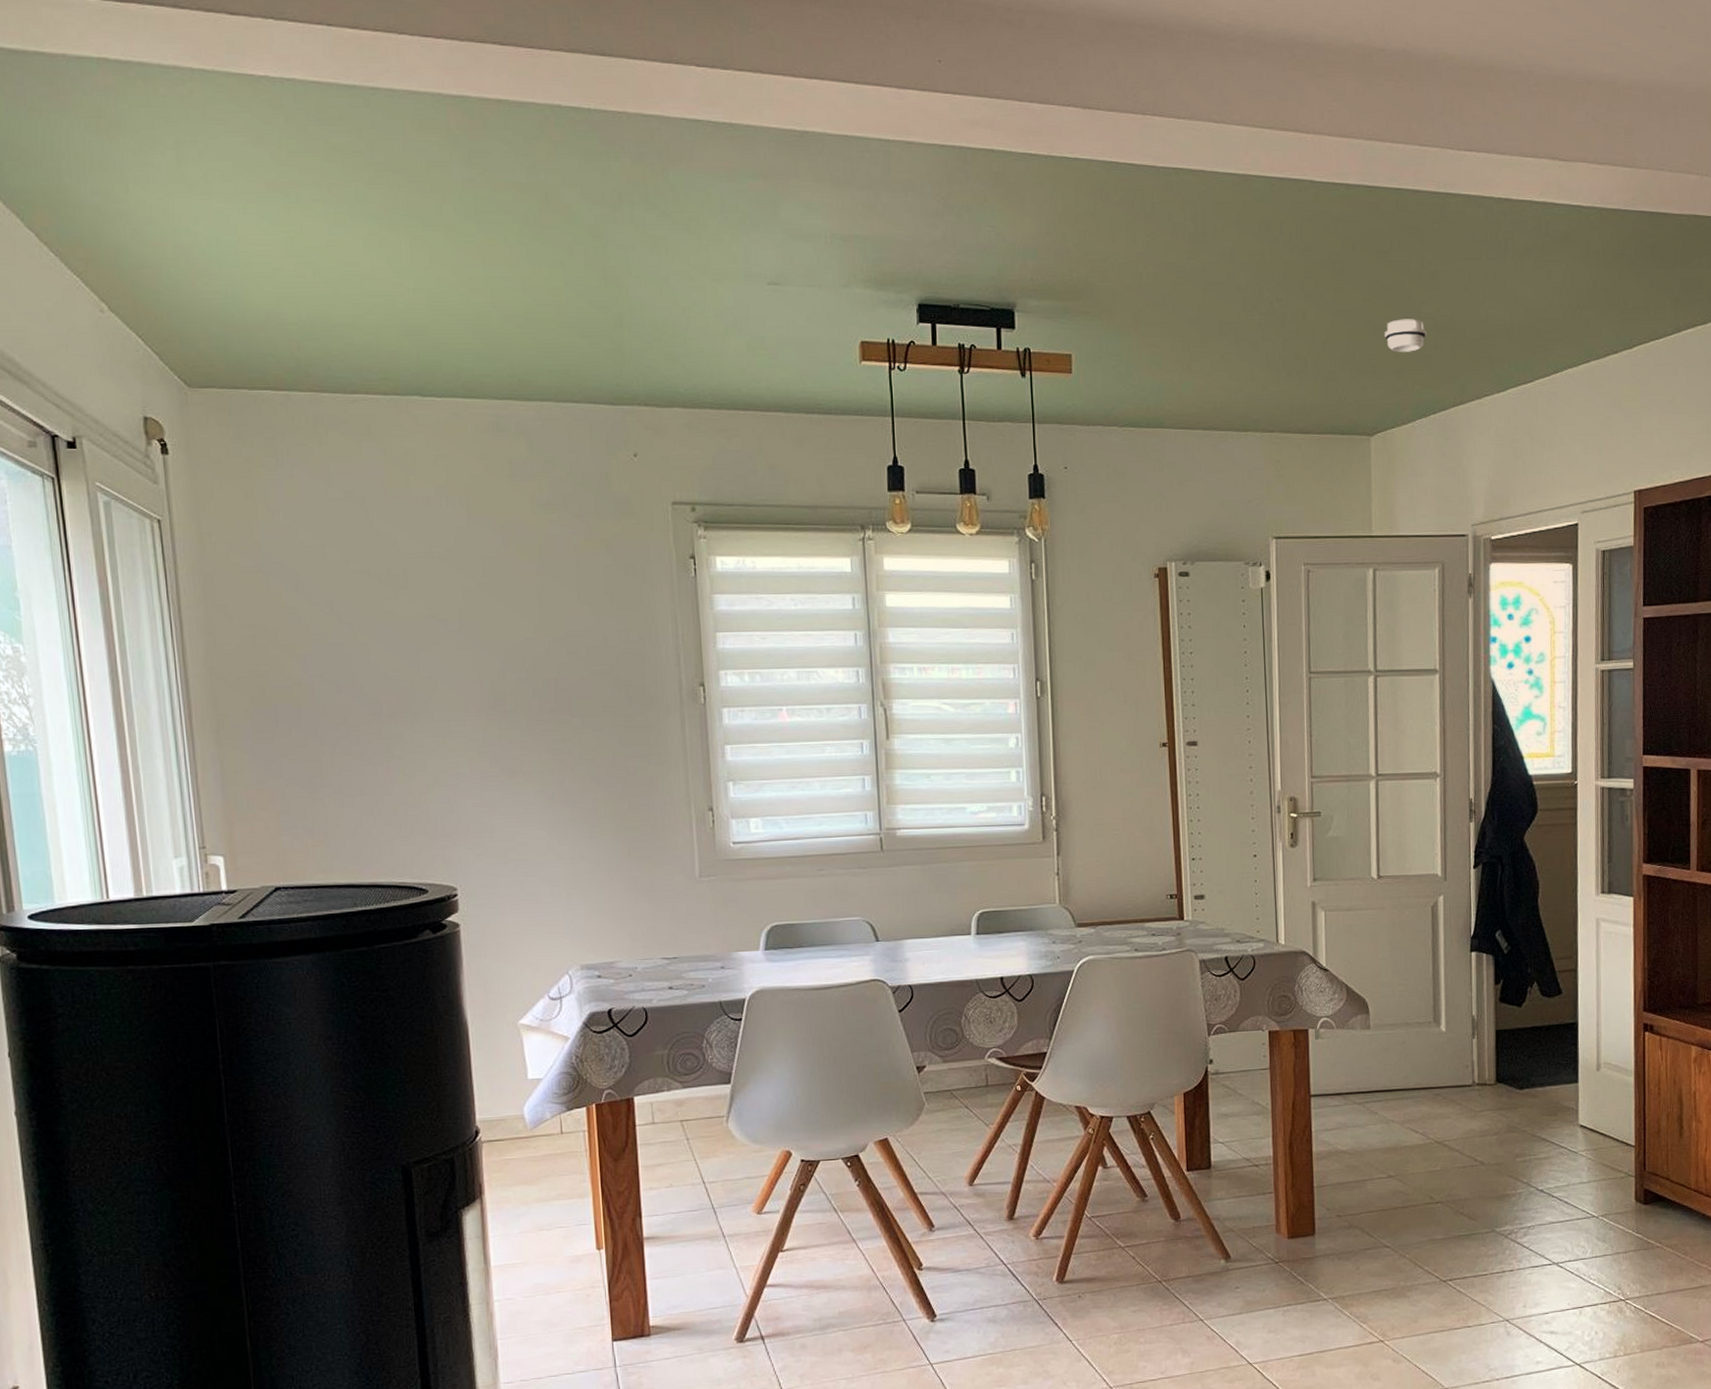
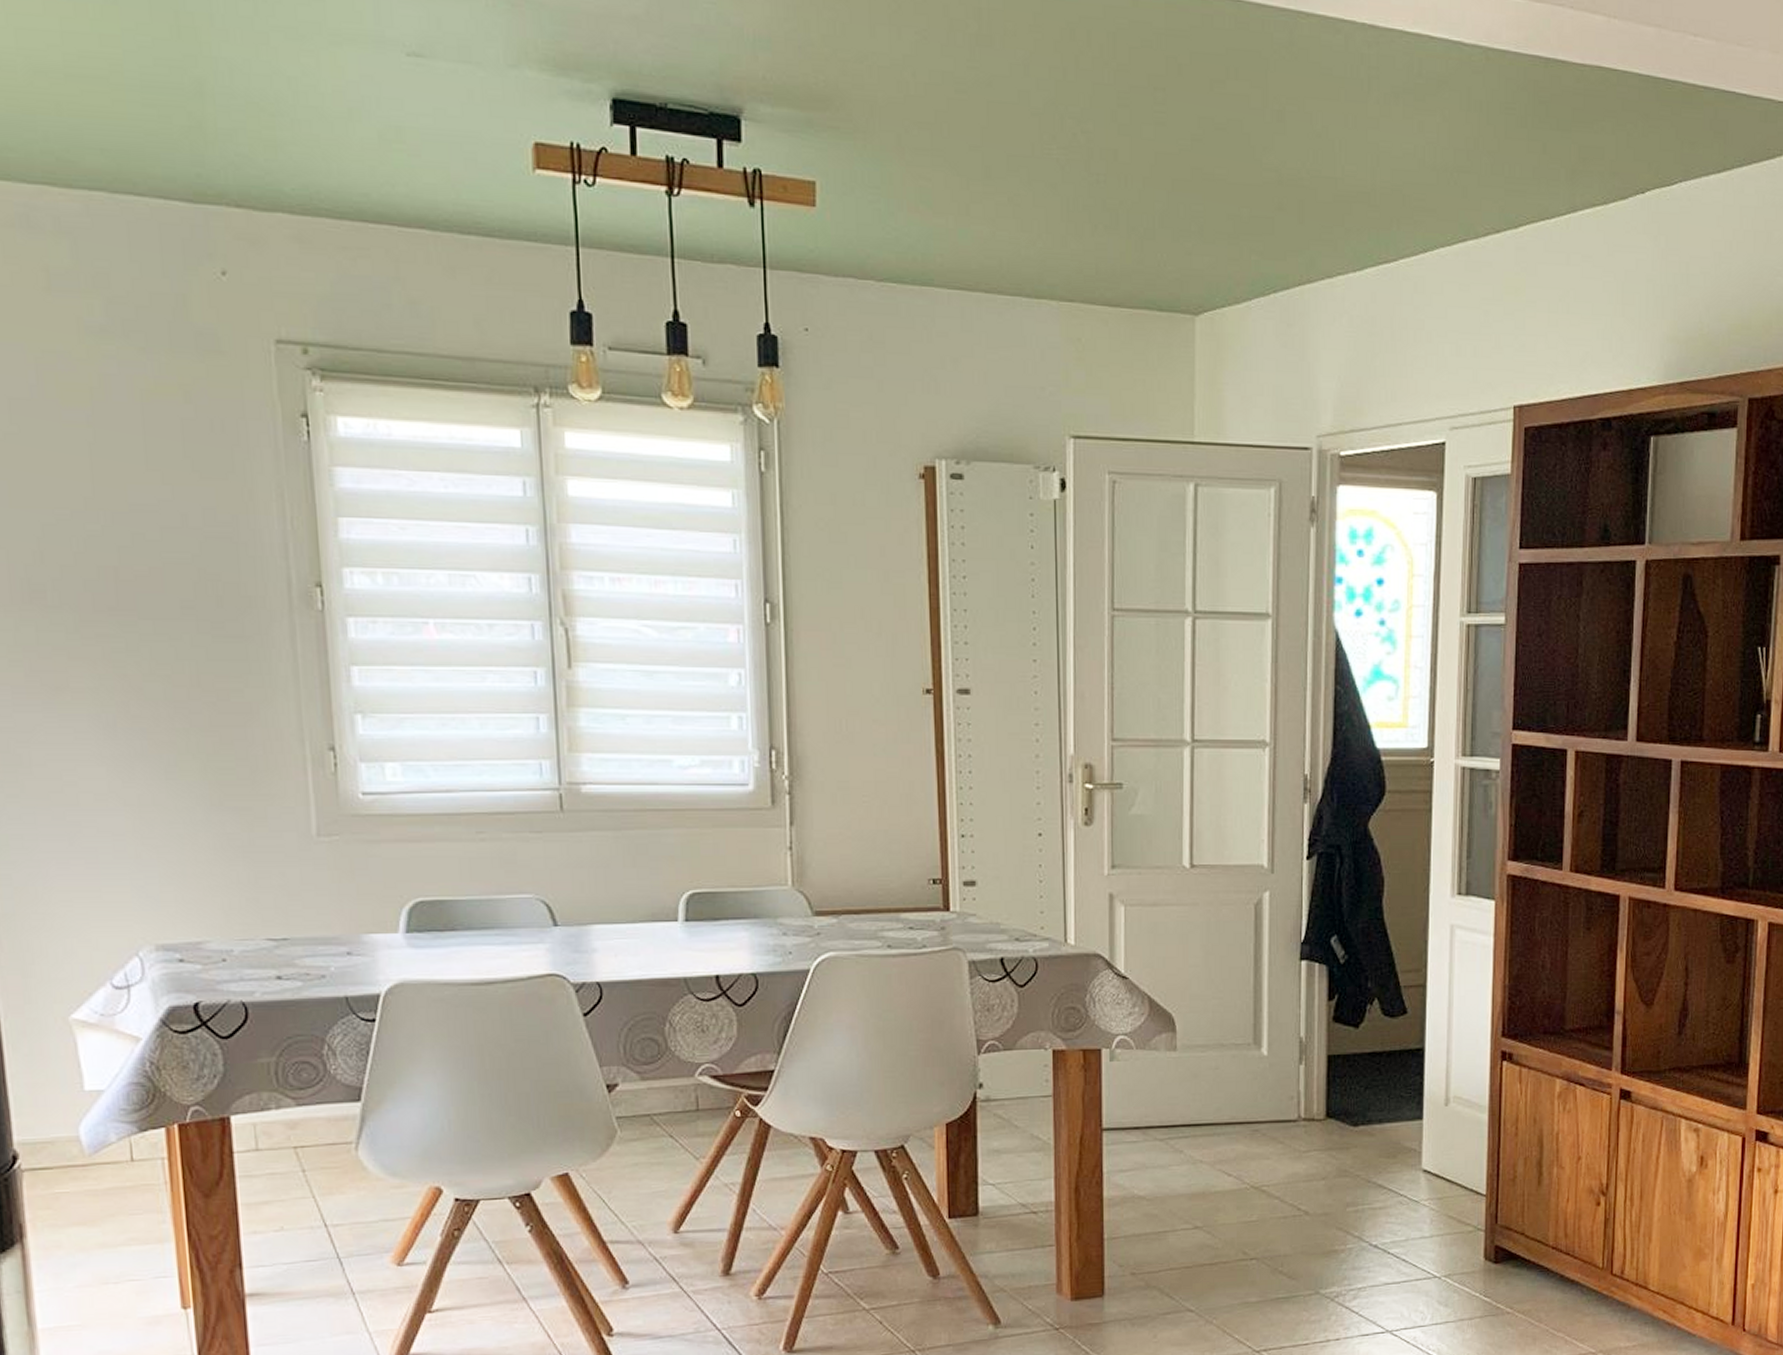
smoke detector: present [1384,319,1427,352] -> none [1215,168,1268,212]

